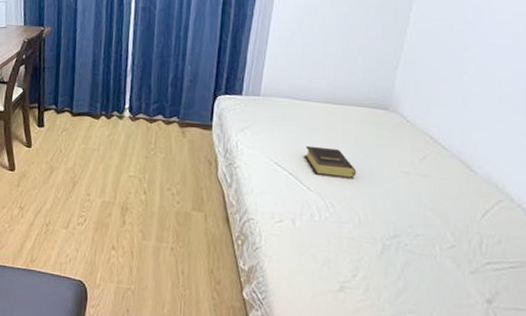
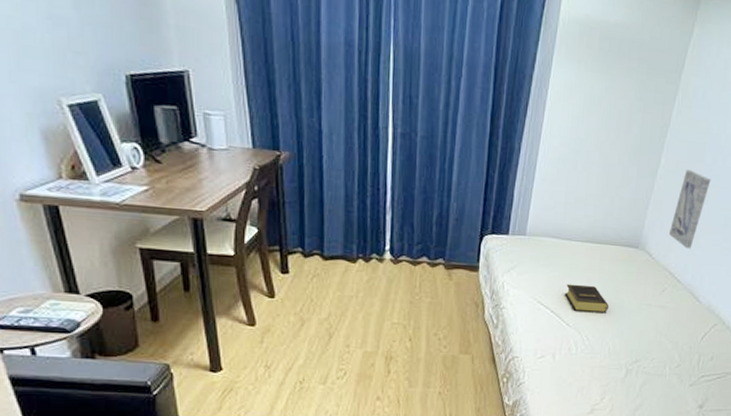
wall art: none [426,27,476,112] -> present [668,169,711,249]

